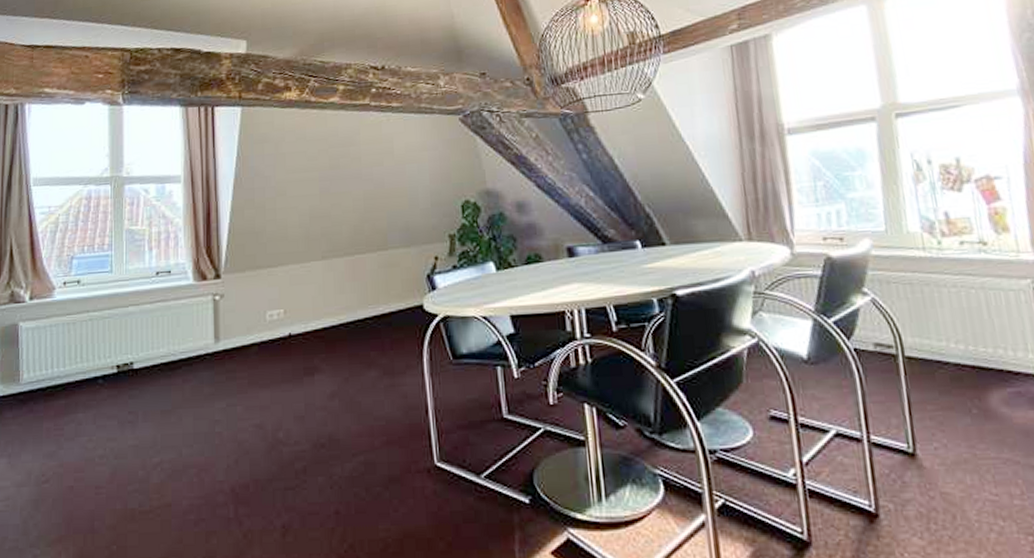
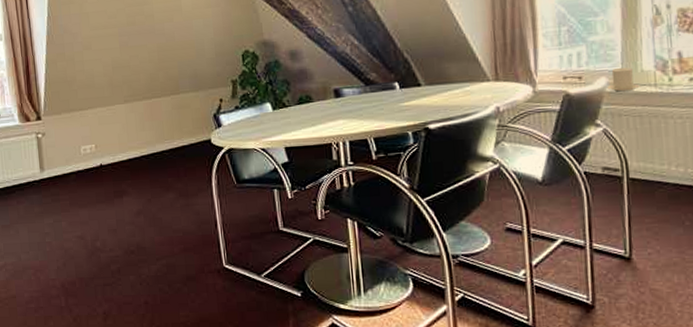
candle: none [871,228,907,256] -> present [607,68,640,92]

